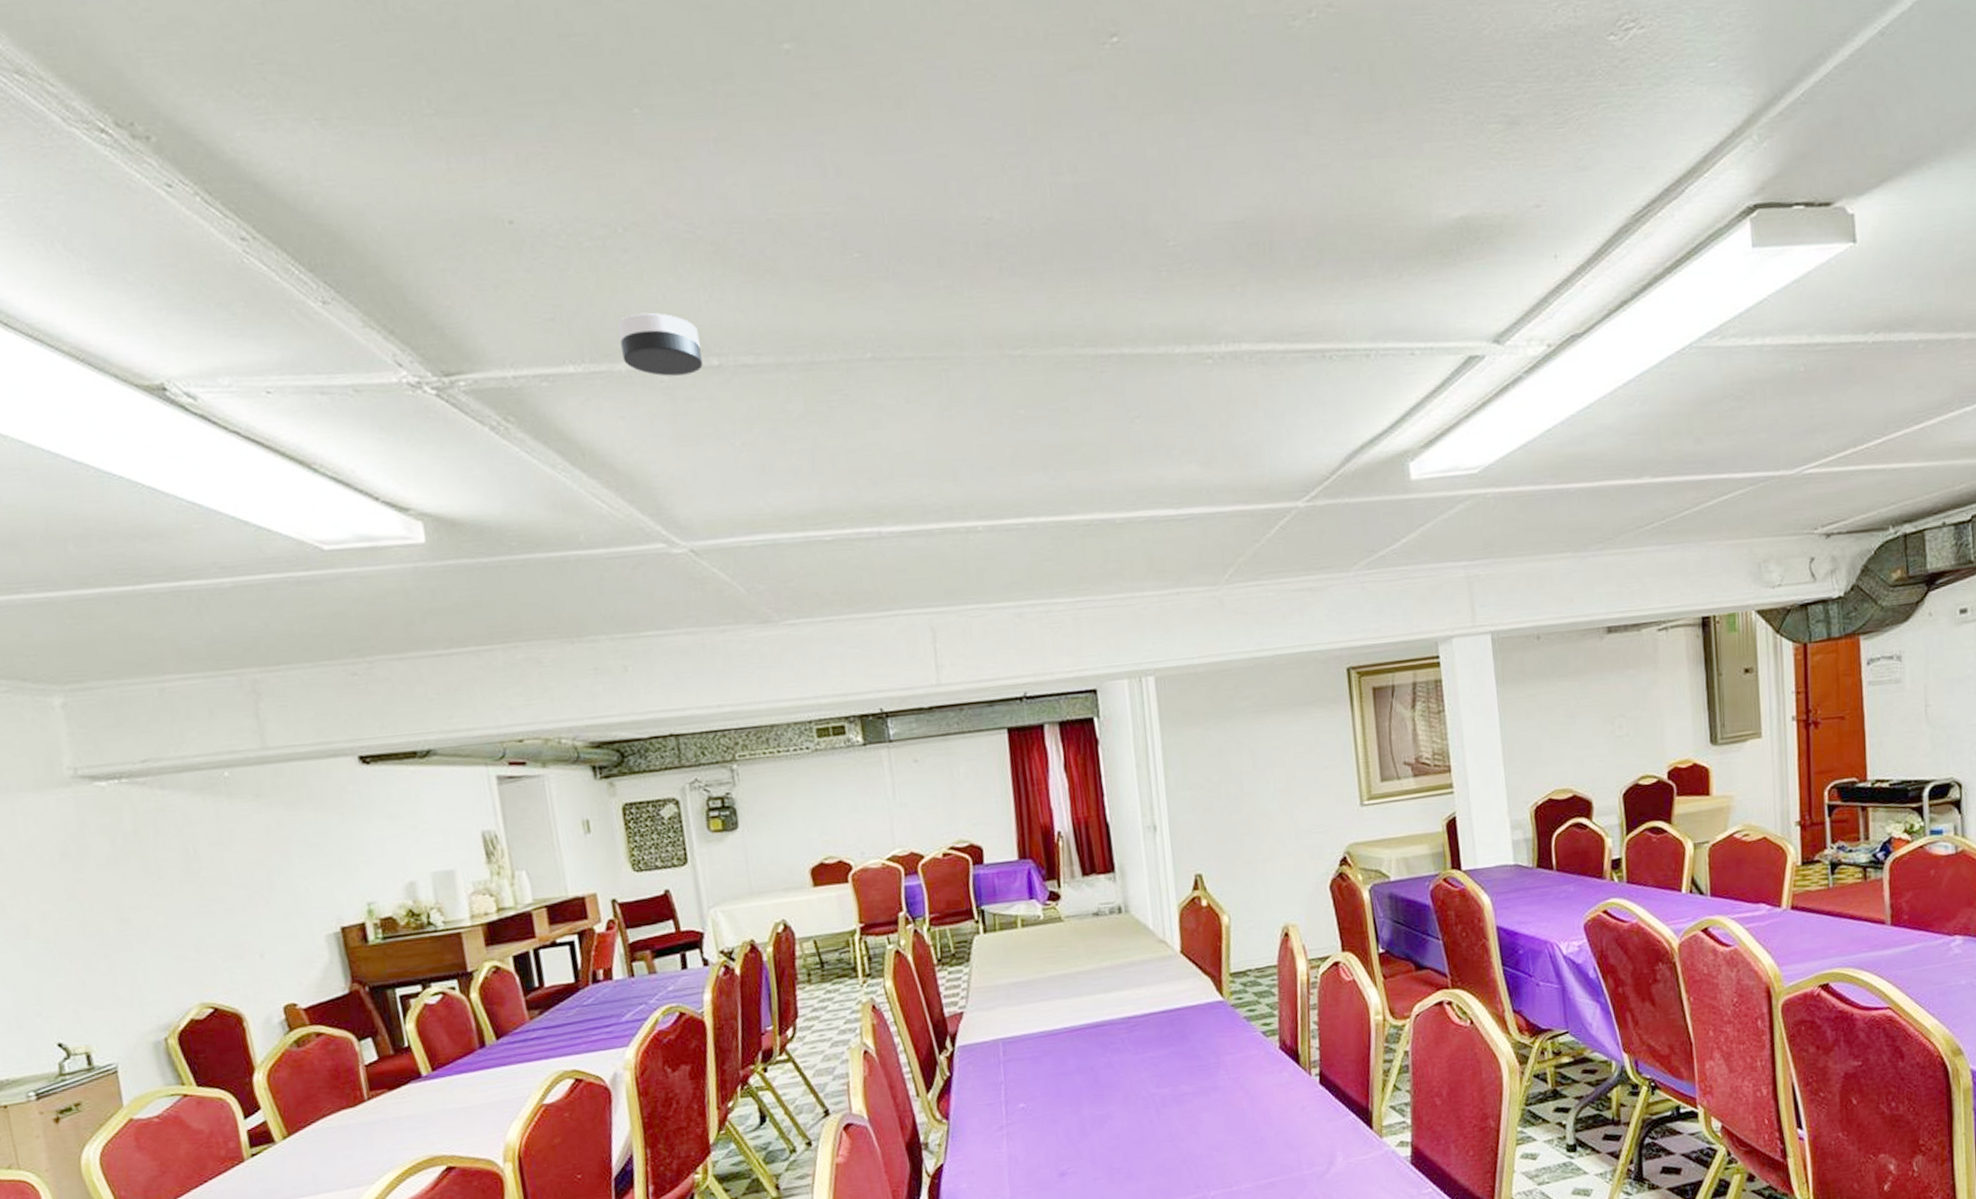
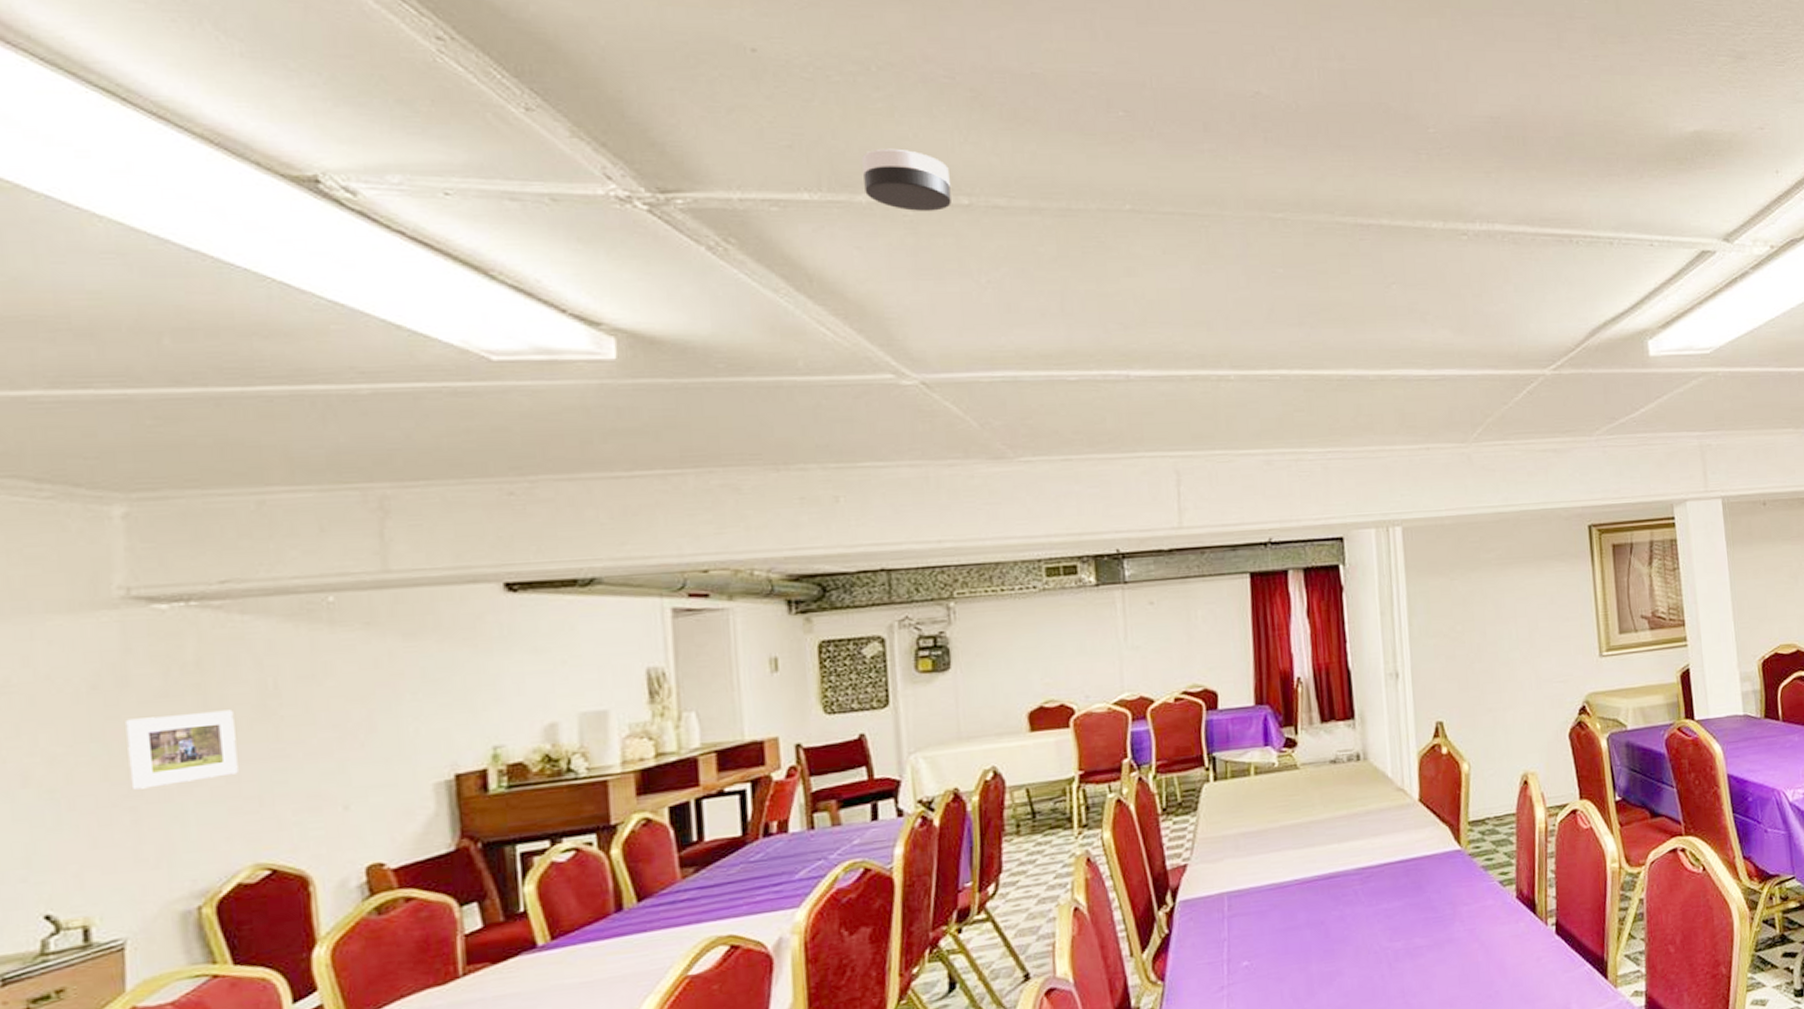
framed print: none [90,872,178,940] -> present [126,709,238,790]

